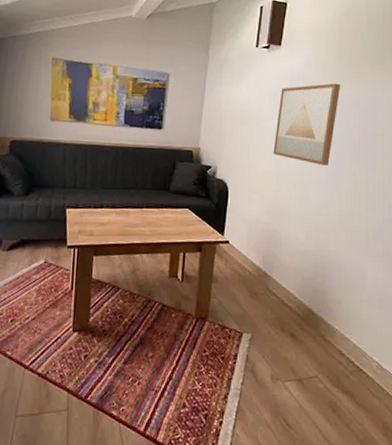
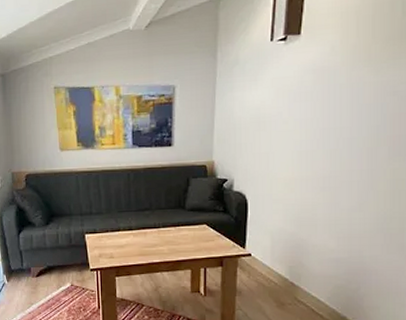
wall art: present [273,83,341,166] -> none [296,69,376,166]

